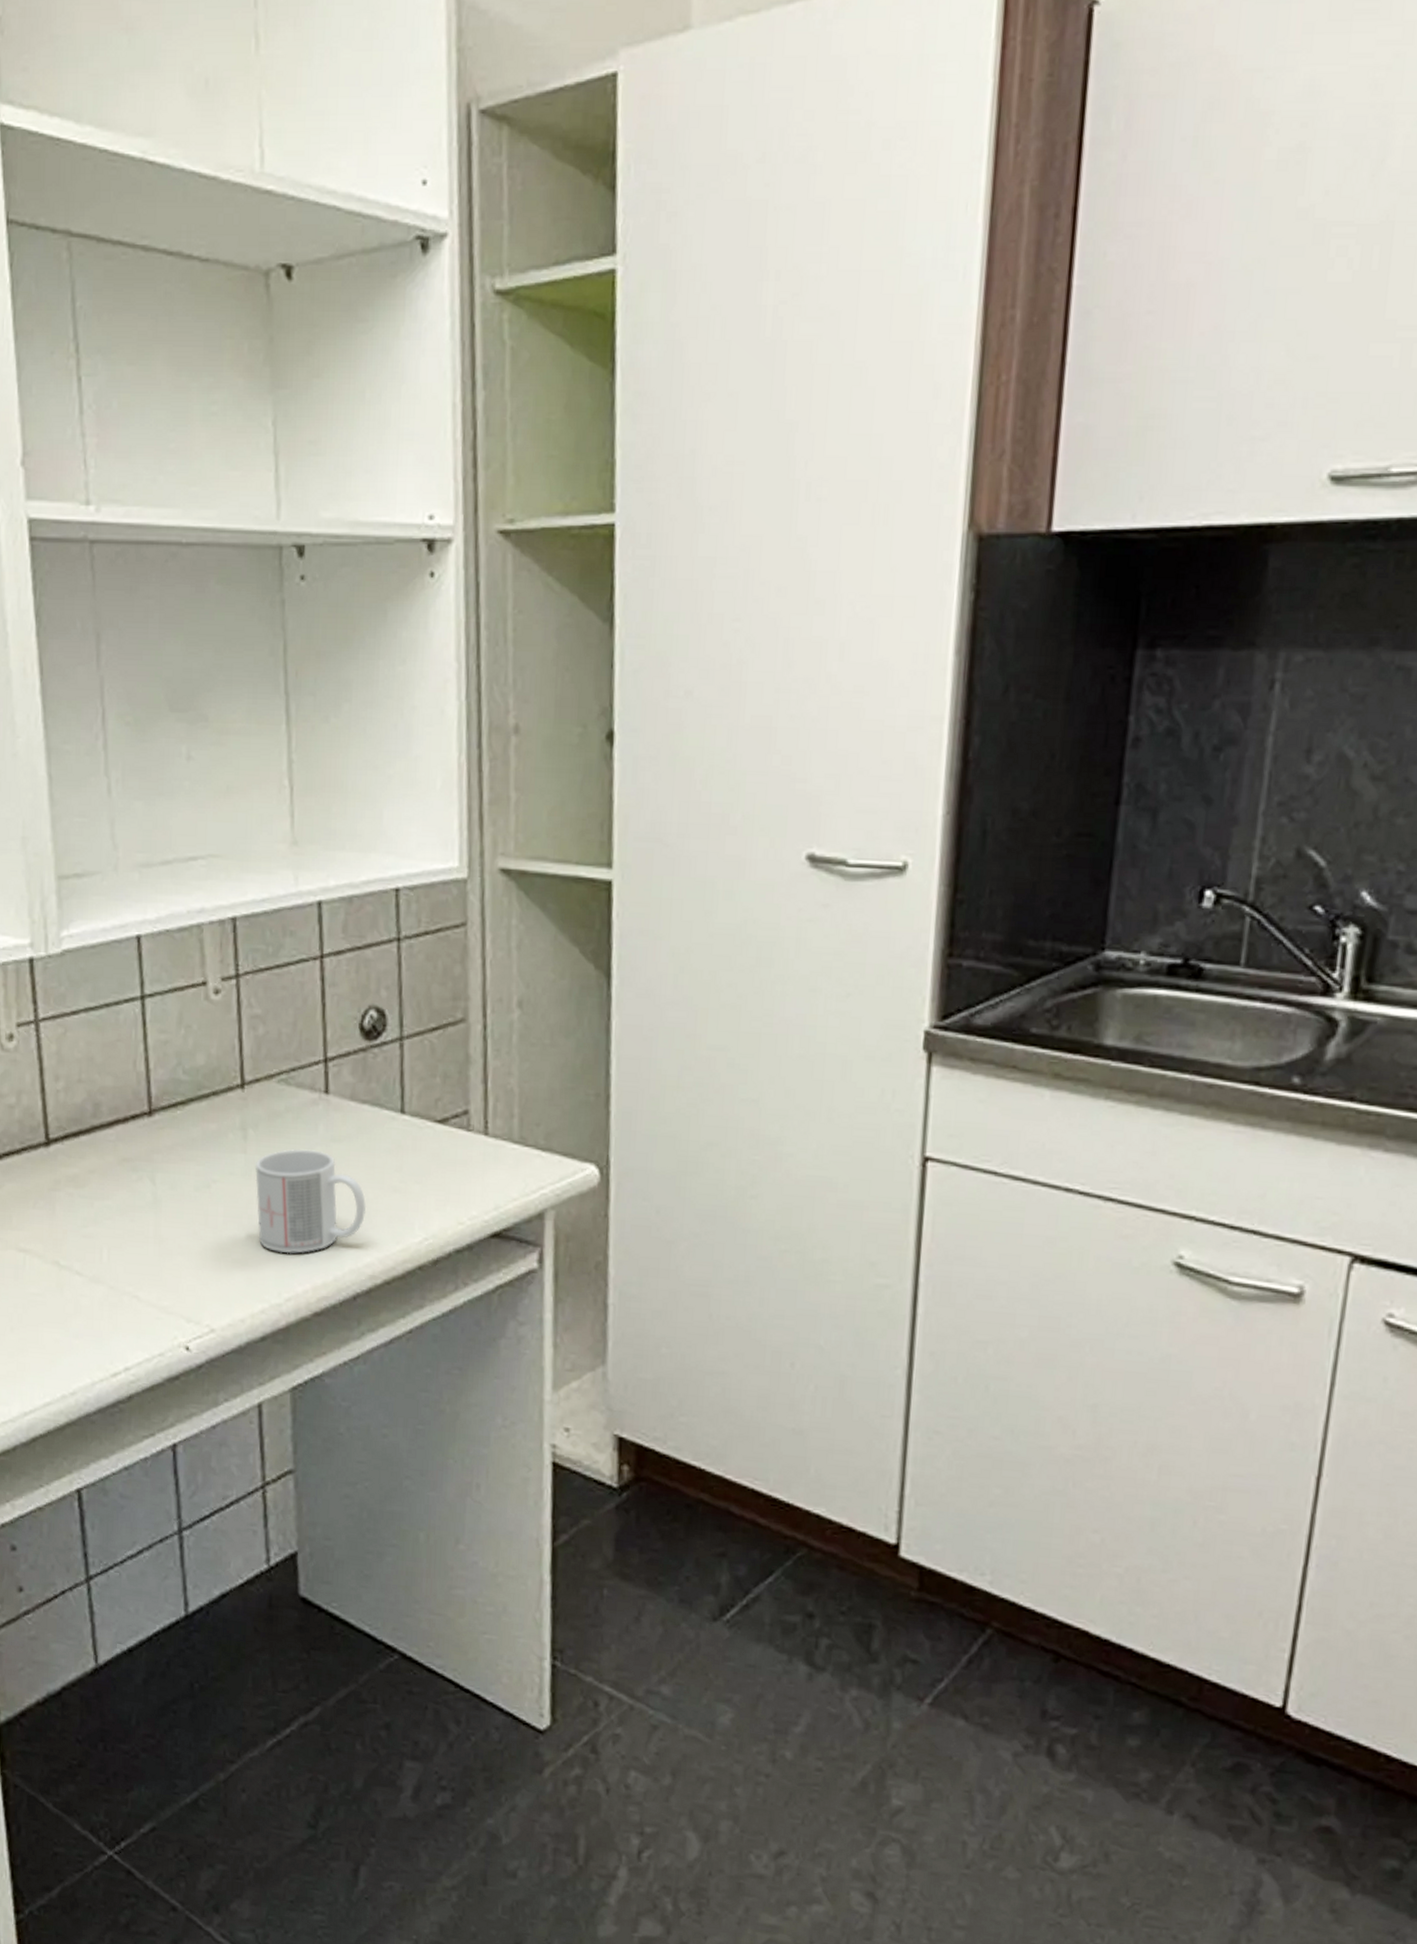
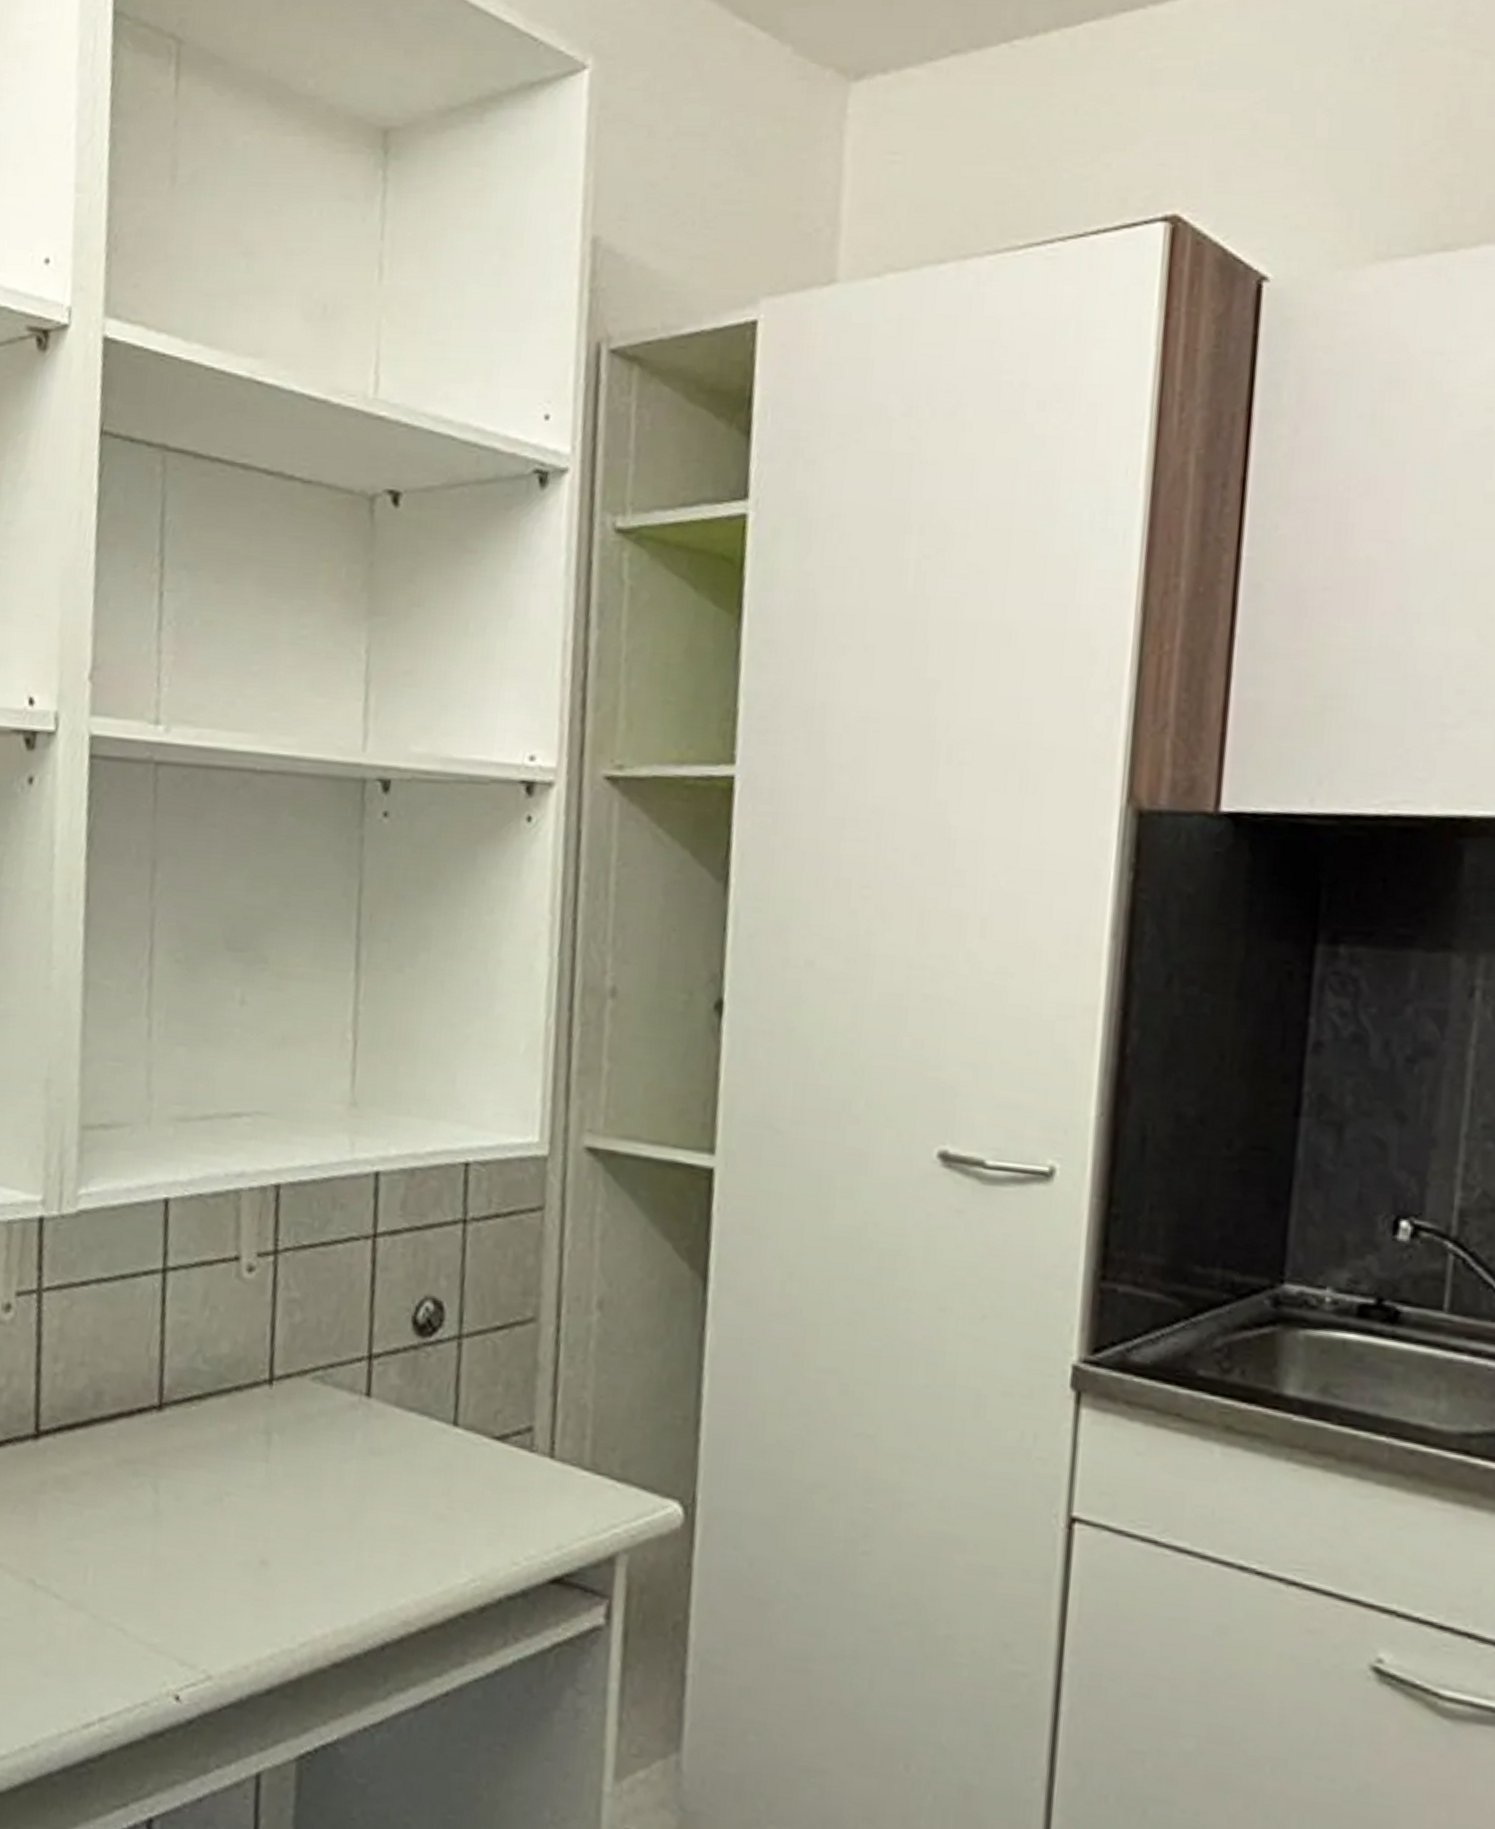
mug: present [254,1148,367,1254] -> none [273,1460,405,1589]

